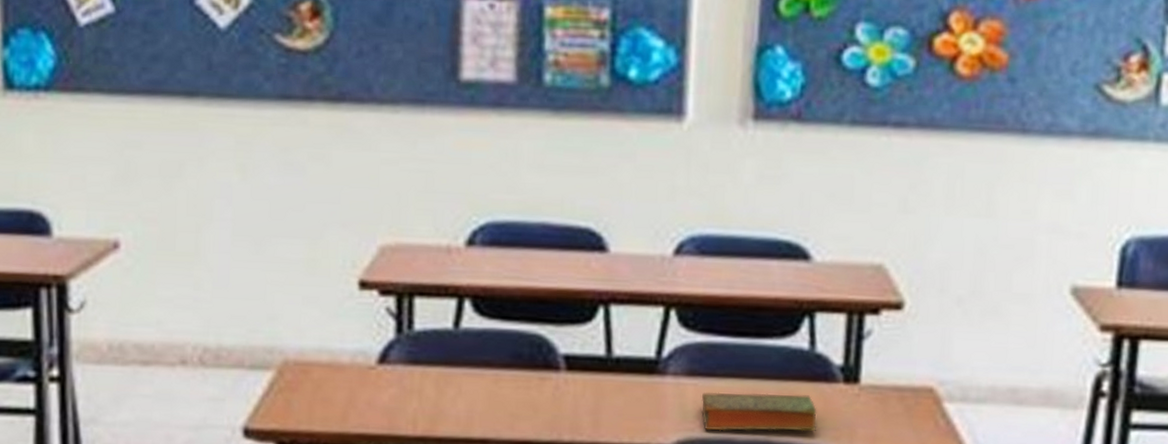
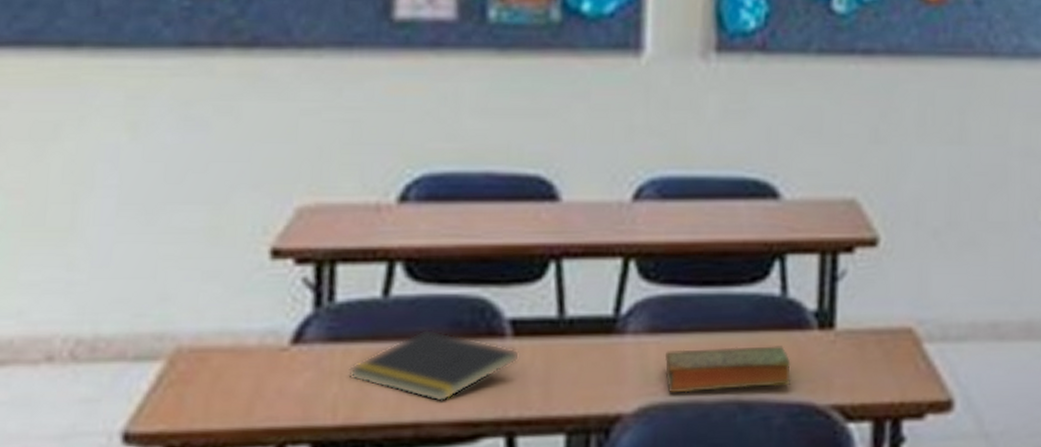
notepad: none [426,358,573,423] -> present [348,329,520,403]

